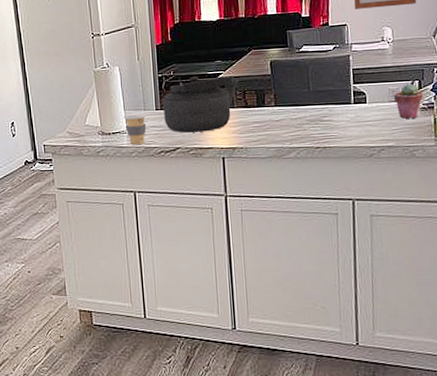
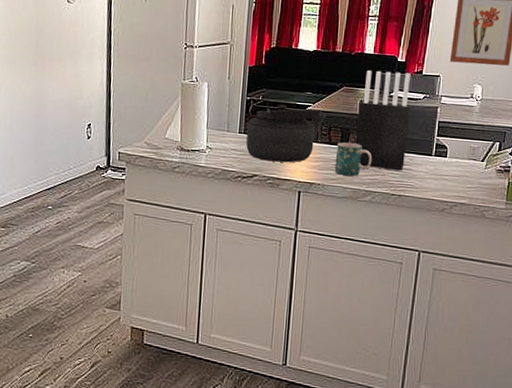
coffee cup: present [123,111,147,145] -> none [204,131,229,166]
mug: none [254,103,291,136] -> present [334,142,372,176]
knife block: none [269,27,324,125] -> present [355,70,411,170]
potted succulent: present [393,83,423,119] -> none [473,144,501,179]

